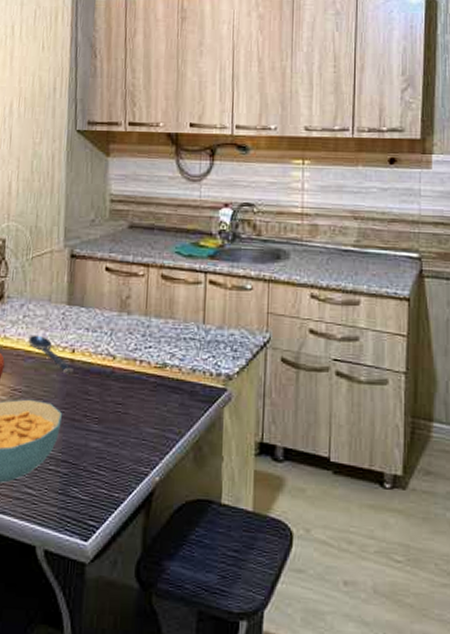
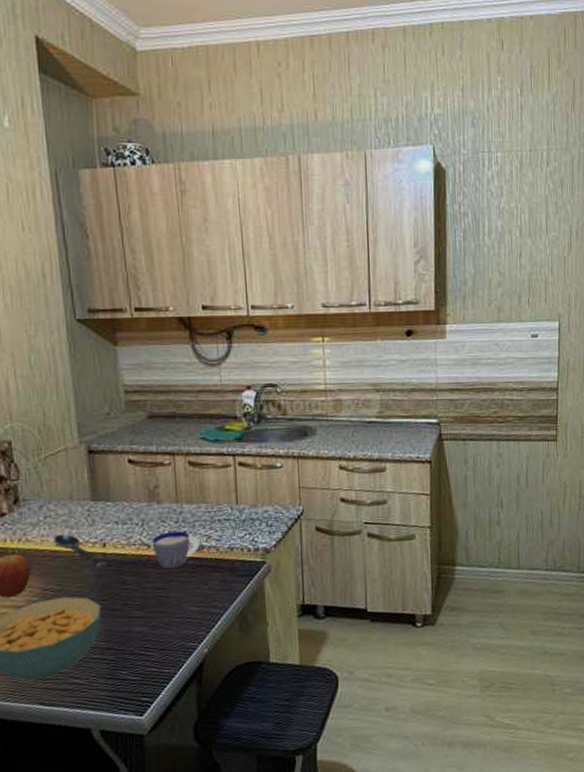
cup: none [117,345,164,385] -> present [152,531,200,570]

